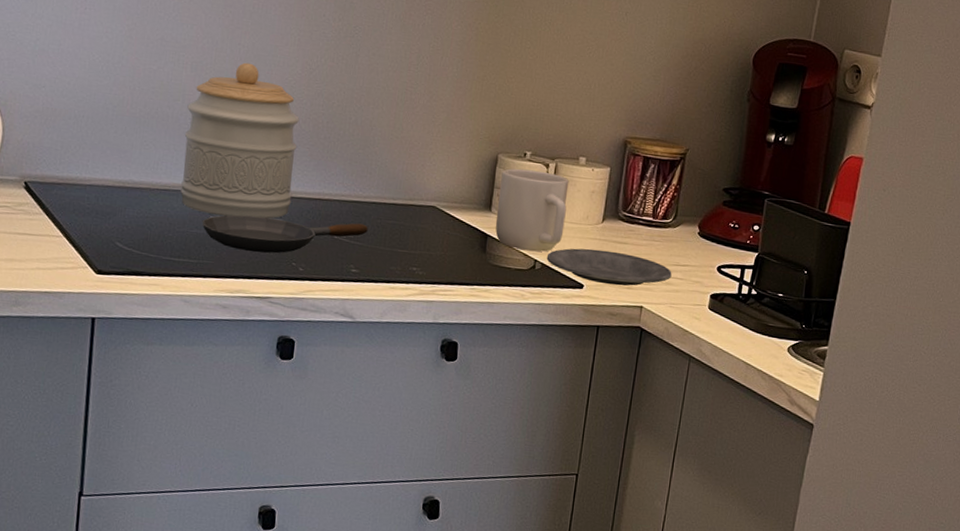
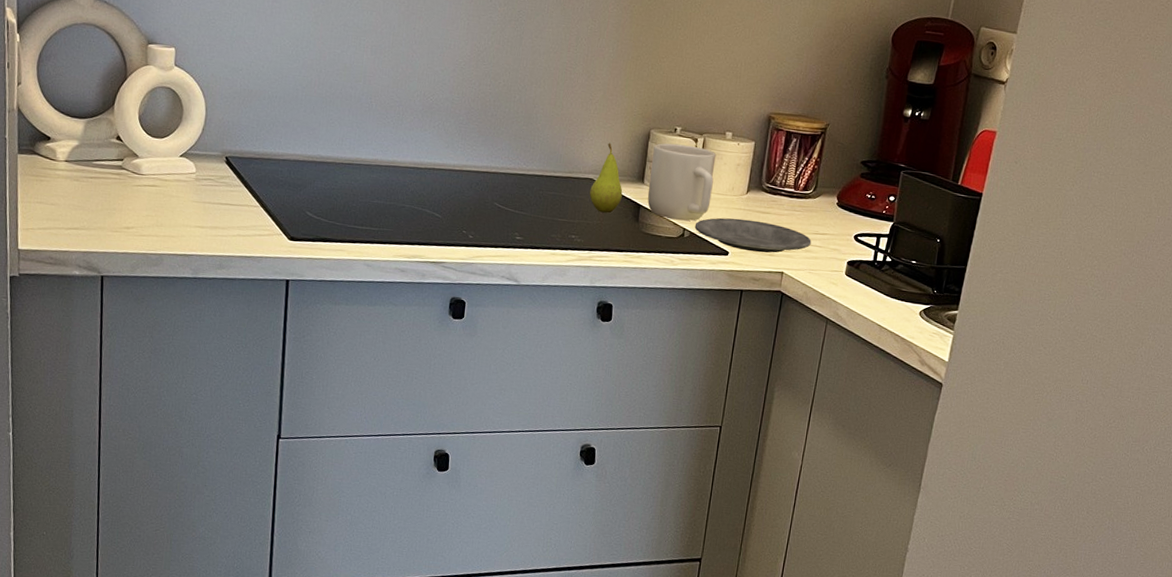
jar: present [180,62,299,219] -> none [363,45,469,191]
frying pan: present [202,215,368,254] -> none [382,187,531,222]
fruit: none [432,168,469,244] -> present [589,143,623,214]

